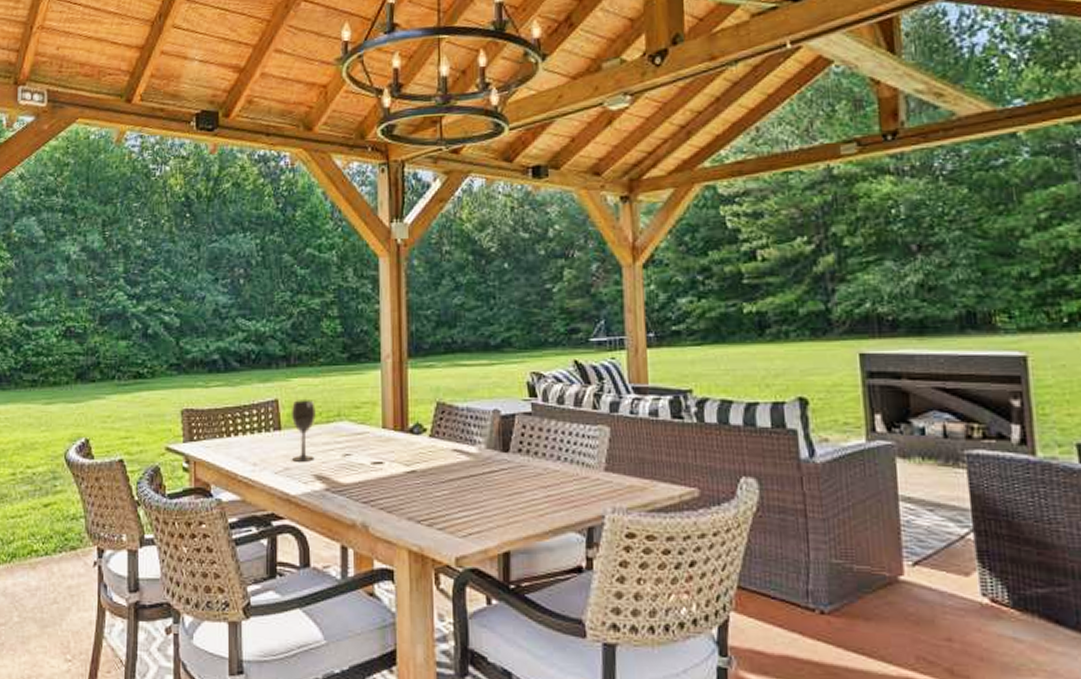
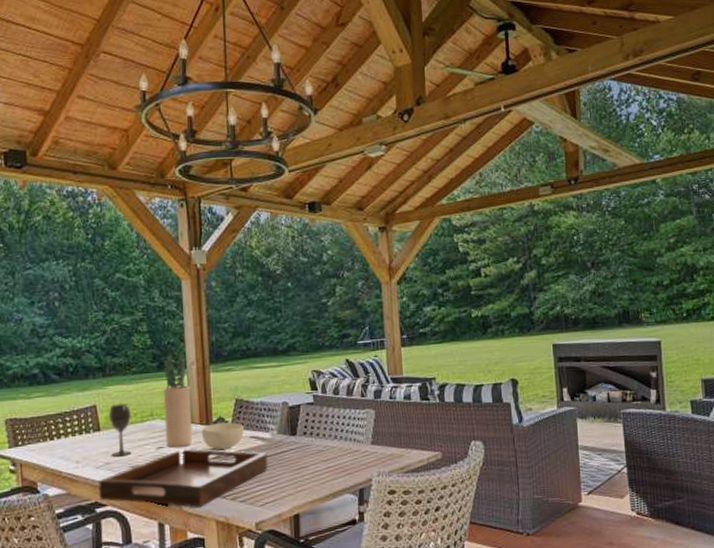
serving tray: none [275,459,473,531] -> present [98,449,268,507]
vase: none [353,334,385,456] -> present [163,345,193,448]
bowl: none [396,430,445,464] -> present [202,422,244,450]

